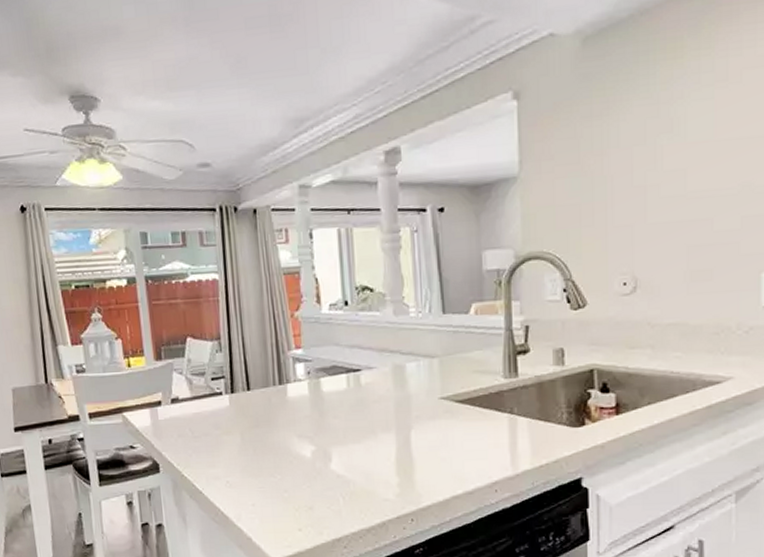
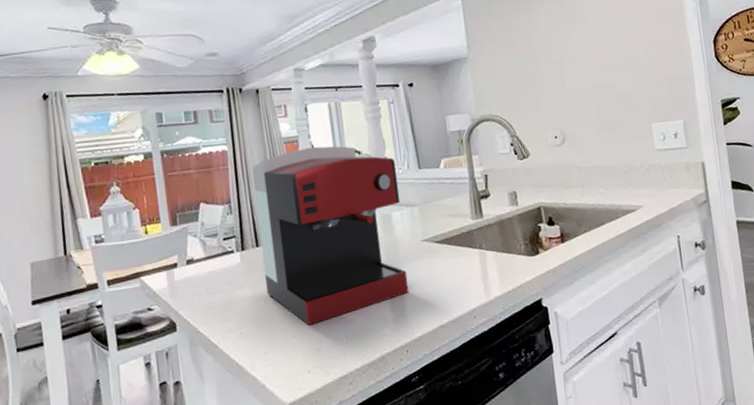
coffee maker: none [246,280,420,480] -> present [252,146,409,325]

